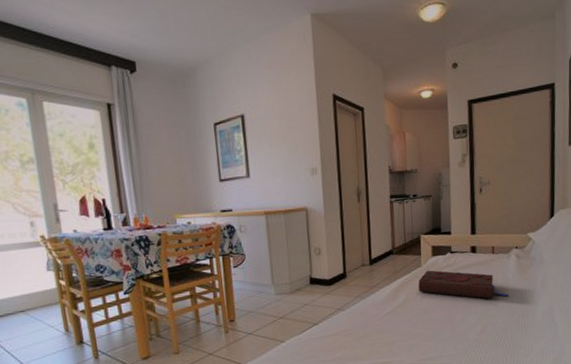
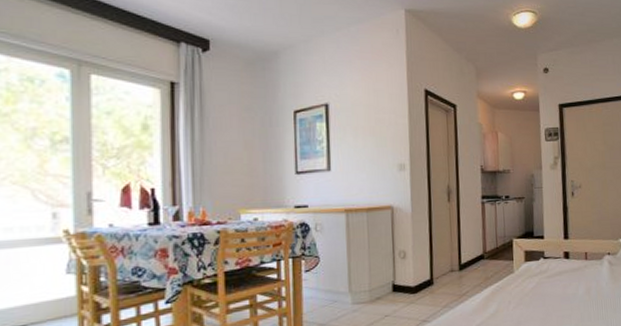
book: present [418,270,509,299] -> none [510,277,603,309]

